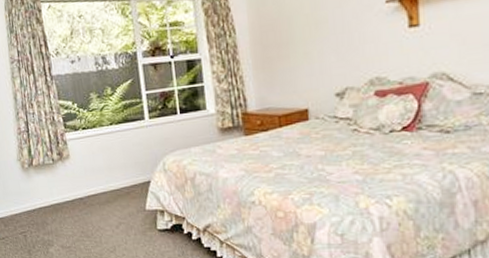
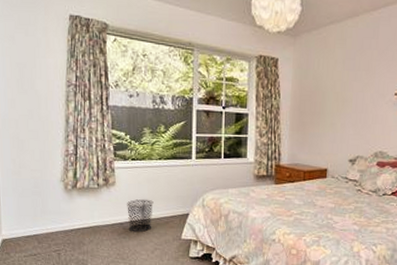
waste bin: none [84,169,113,207] -> present [127,199,154,232]

